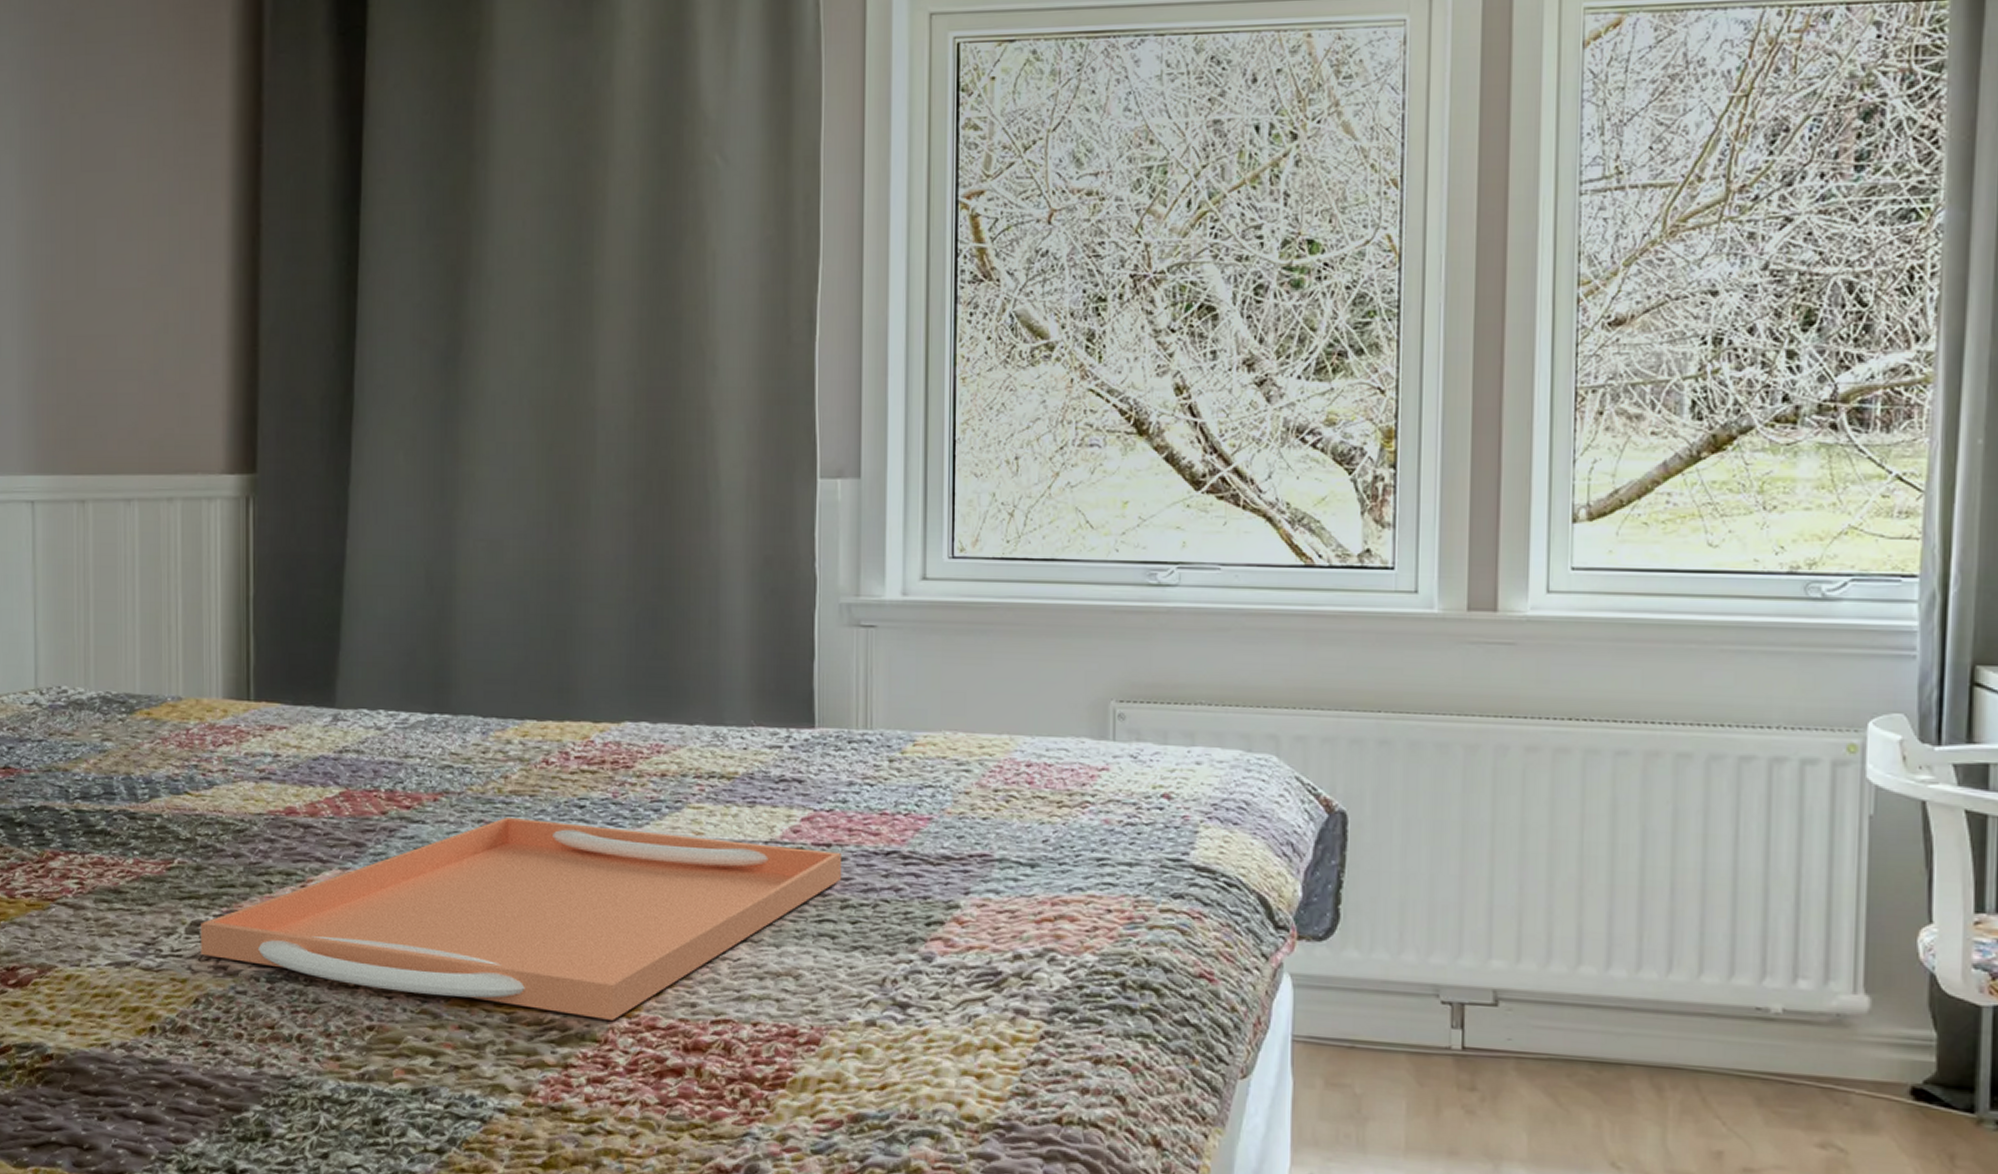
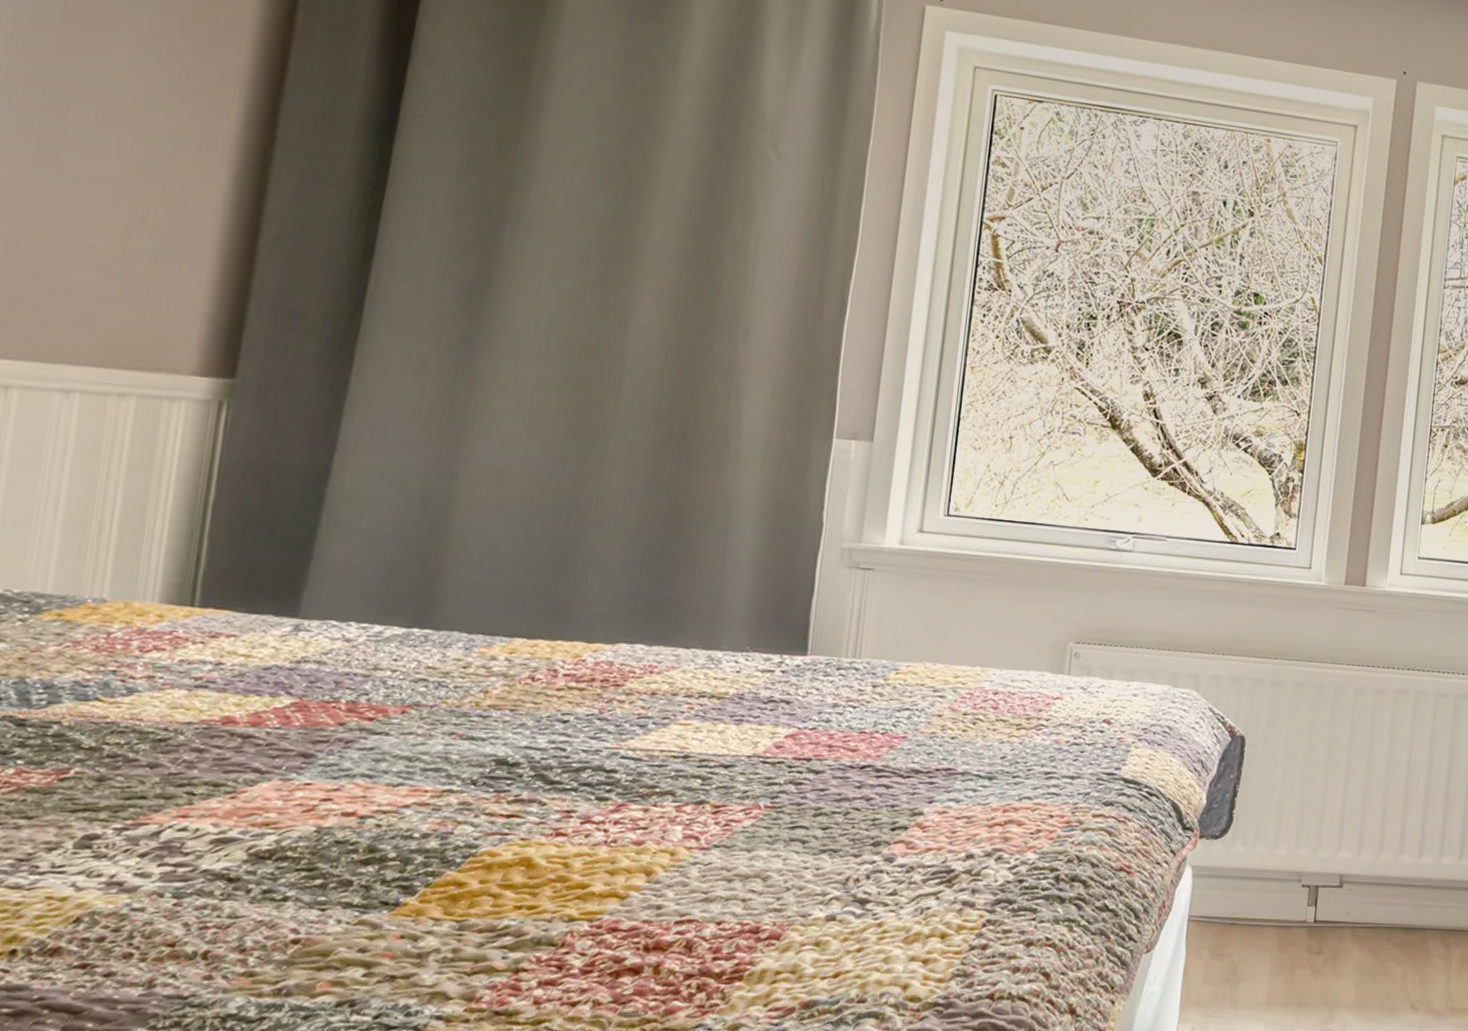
serving tray: present [201,816,843,1020] -> none [91,729,821,924]

